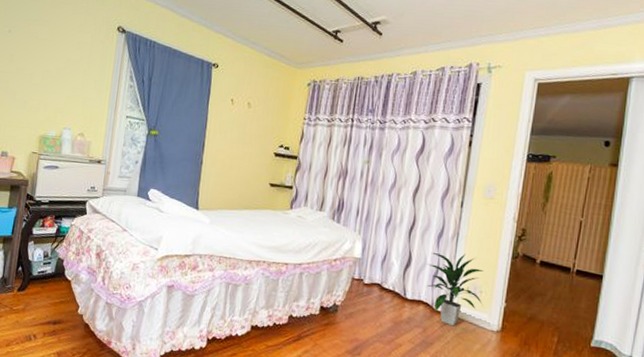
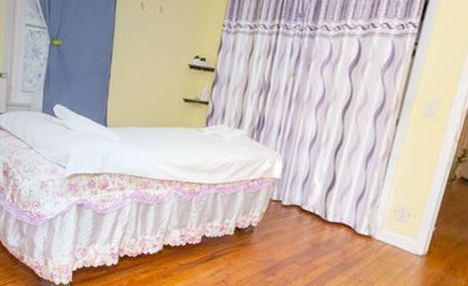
indoor plant: present [426,253,484,327] -> none [350,174,414,250]

